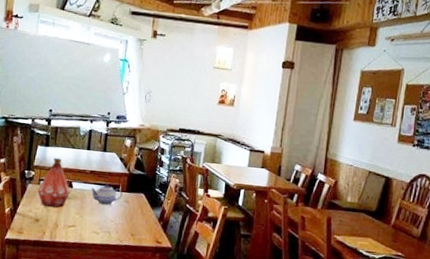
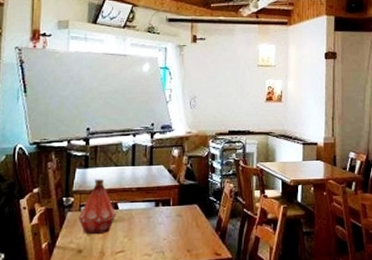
teapot: present [91,183,123,206] -> none [139,199,174,223]

